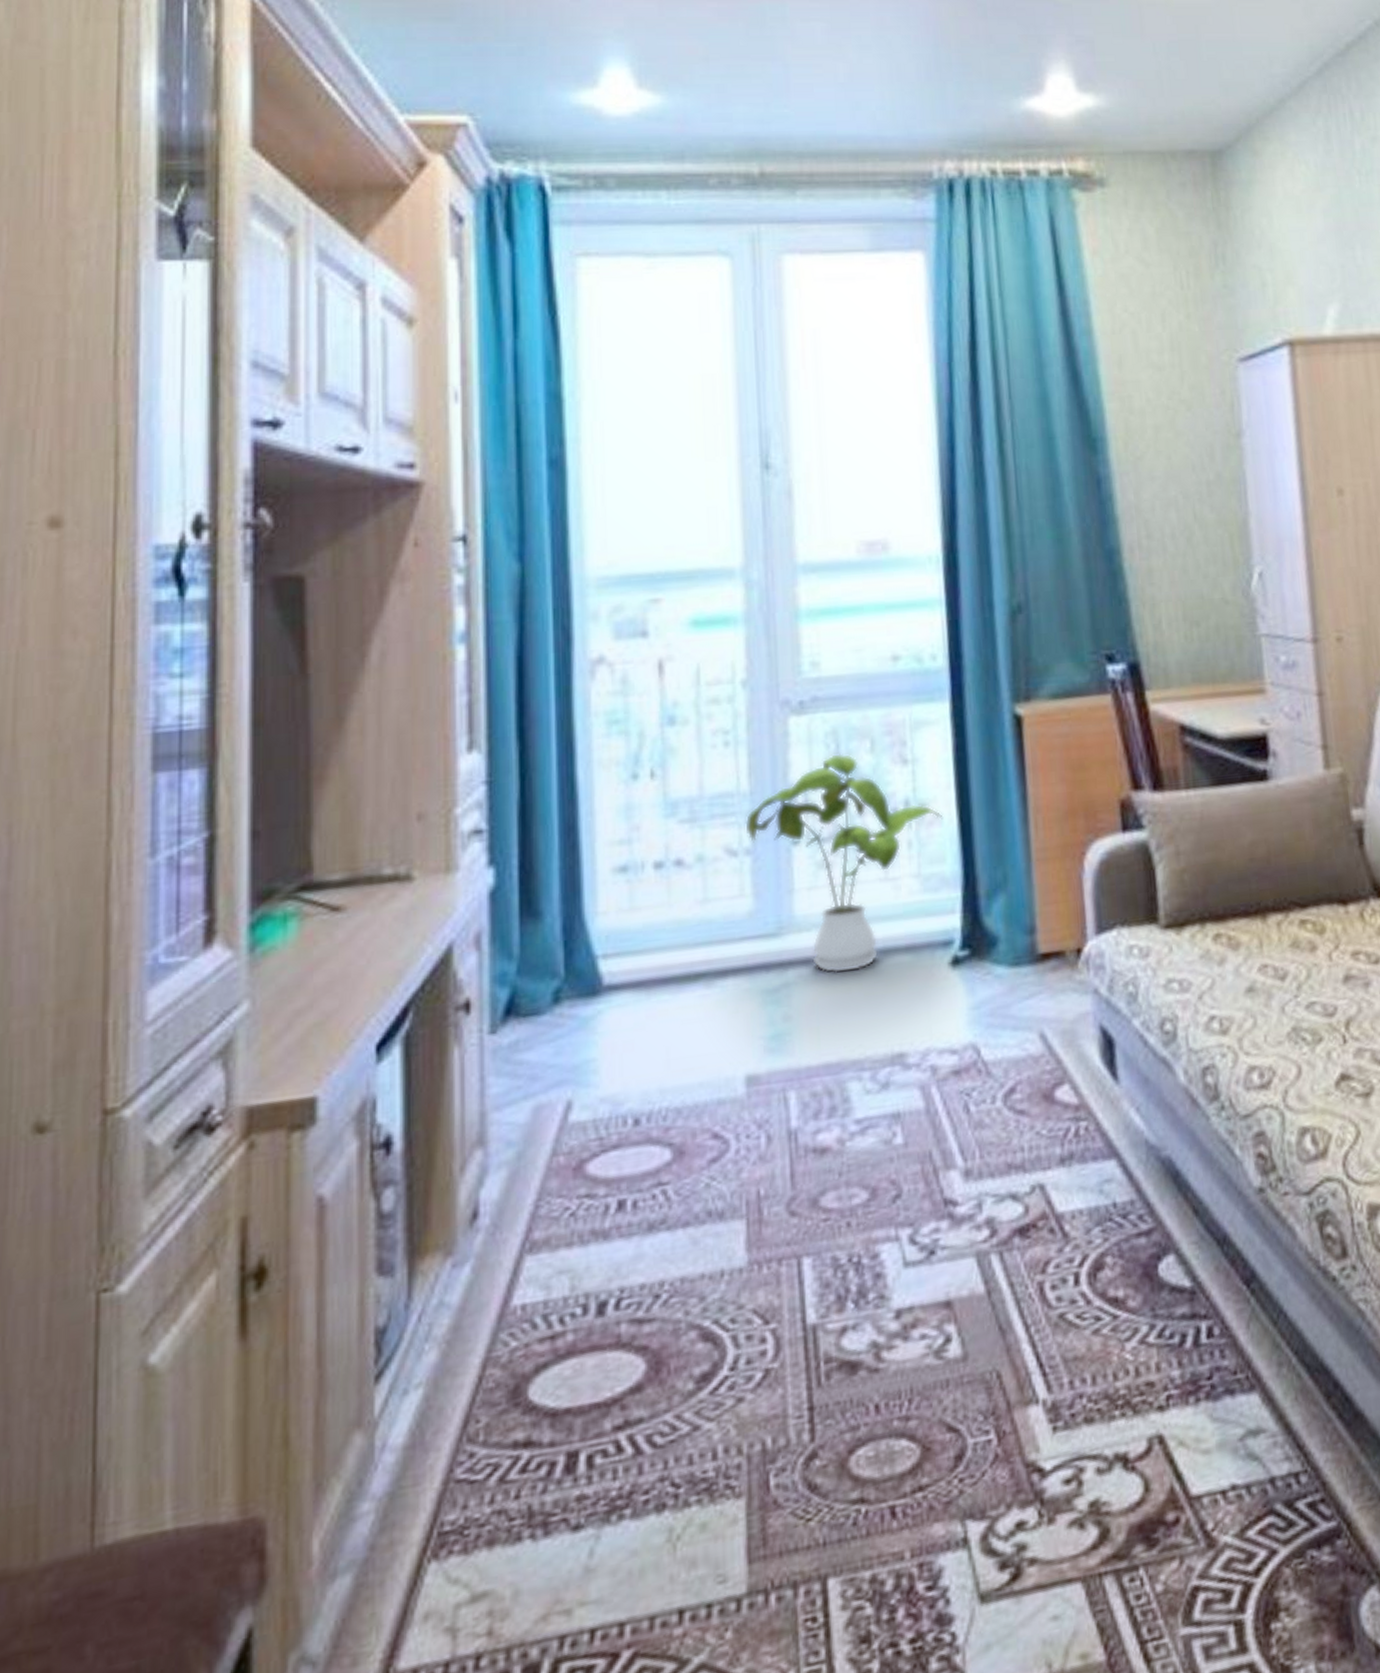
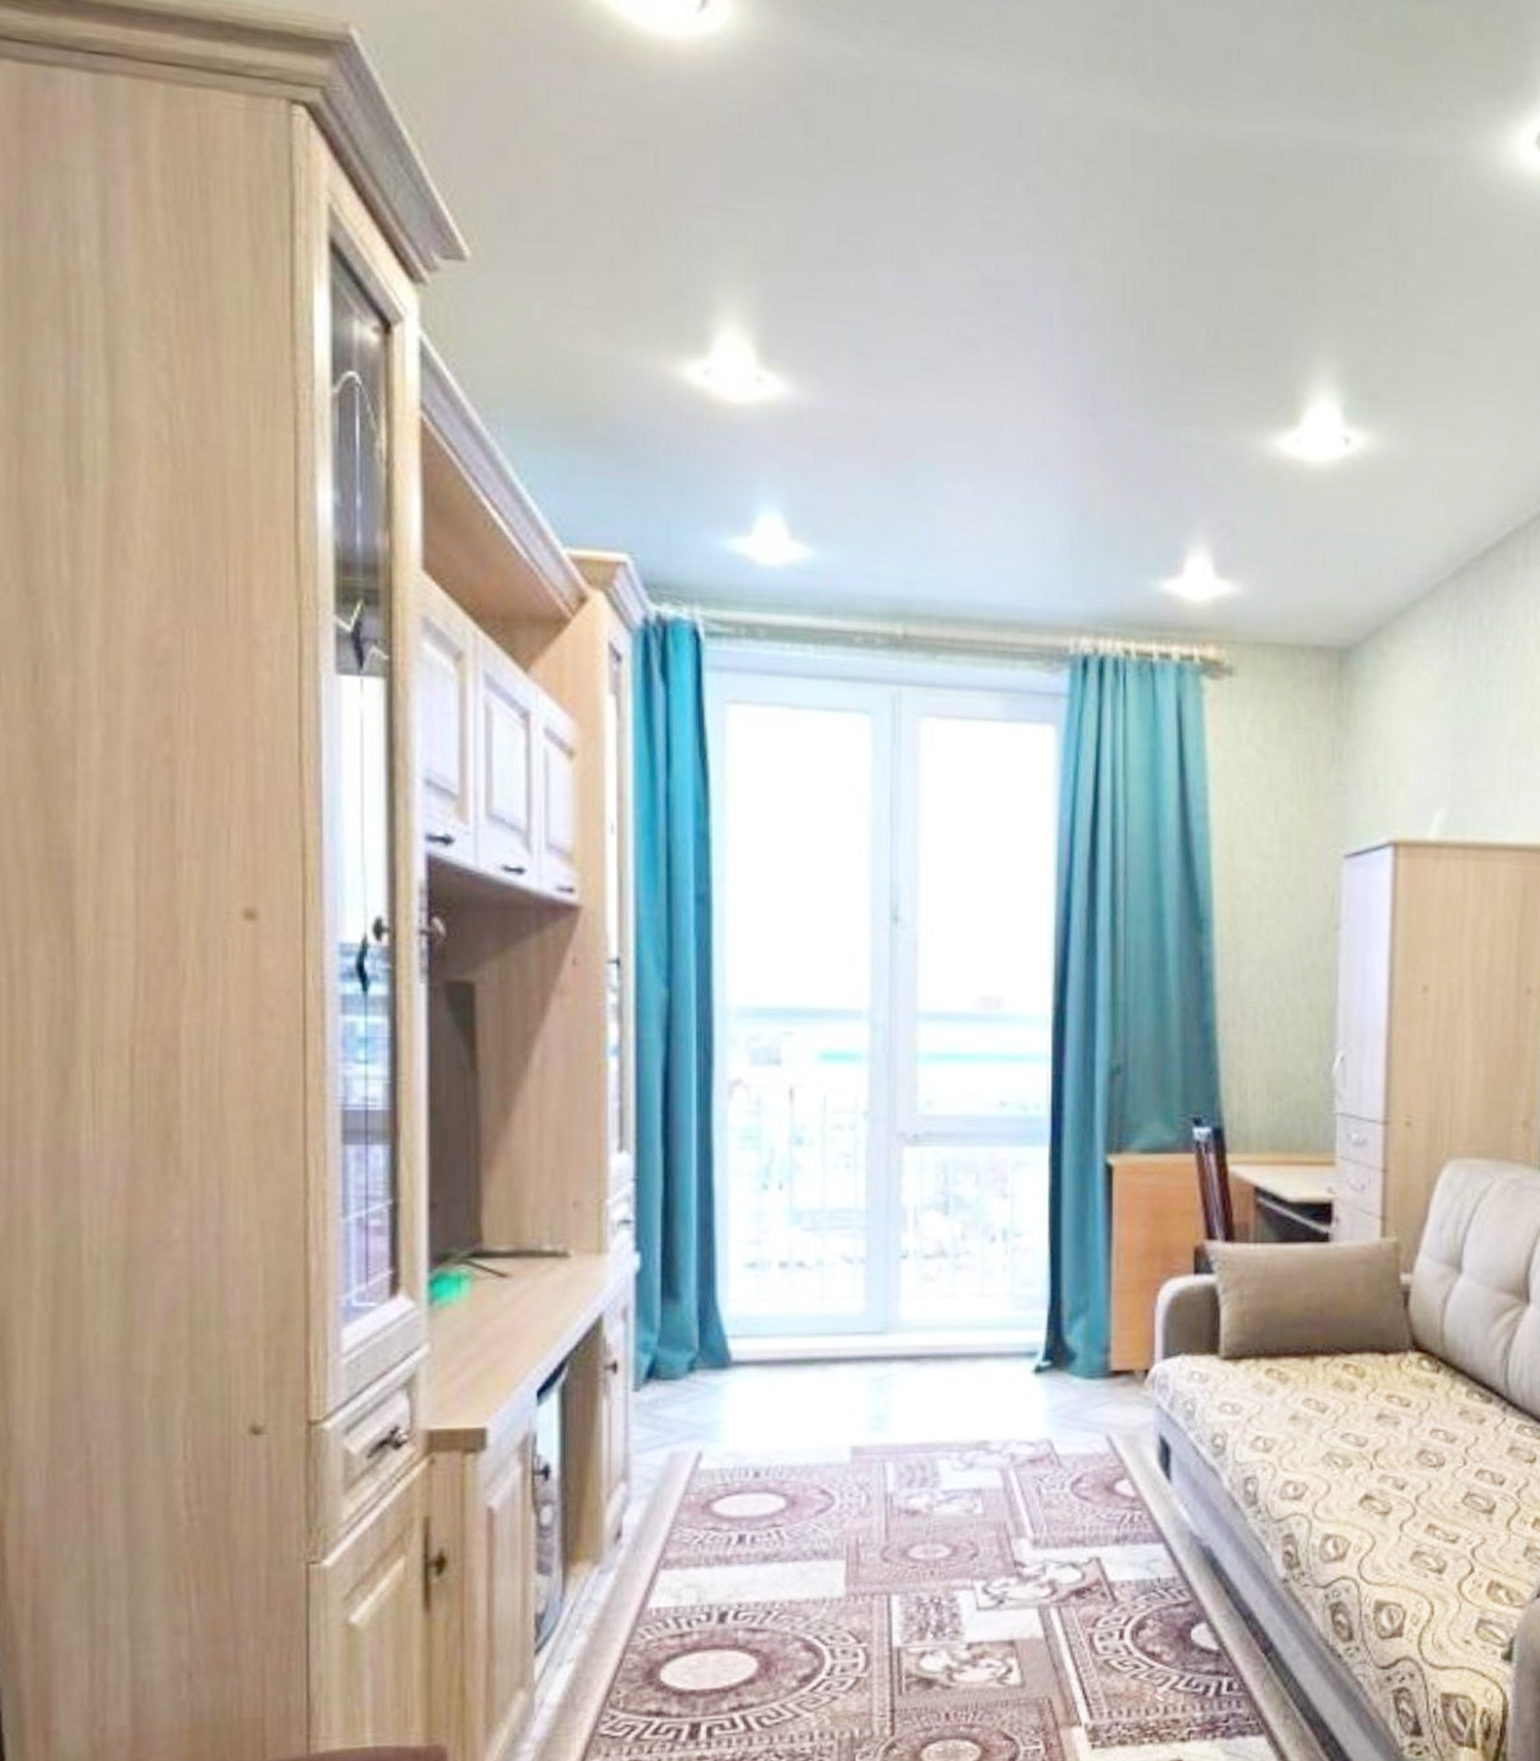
house plant: present [745,753,944,973] -> none [860,1184,1036,1370]

